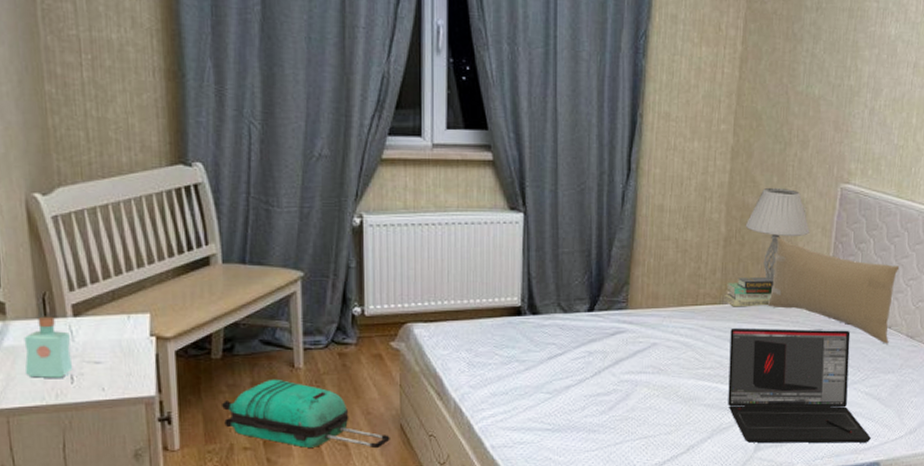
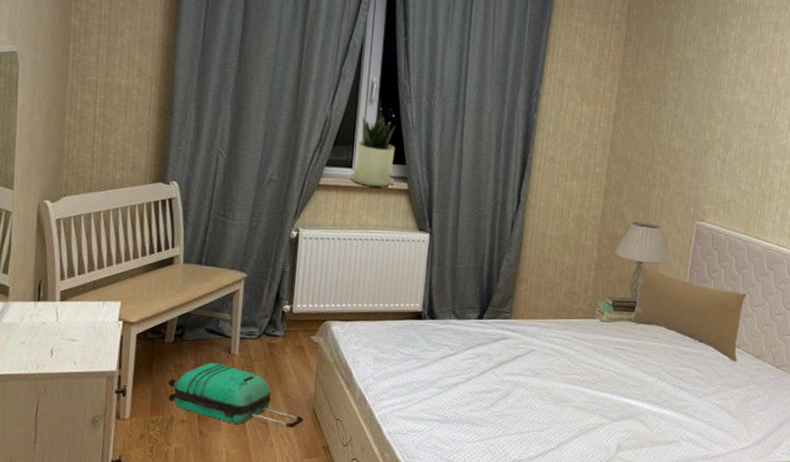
perfume: present [24,316,73,378] -> none [17,299,56,351]
planter: none [419,69,476,158] -> present [349,116,396,187]
laptop: present [728,327,871,443] -> none [594,340,721,450]

